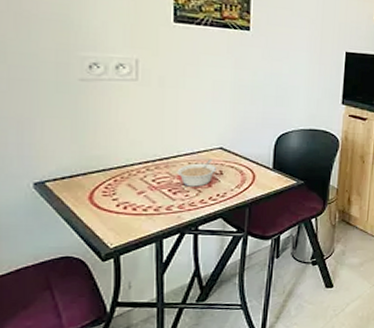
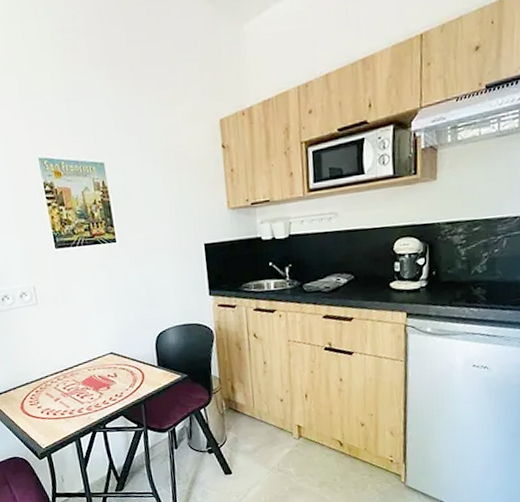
legume: present [177,159,216,187] -> none [80,364,111,391]

